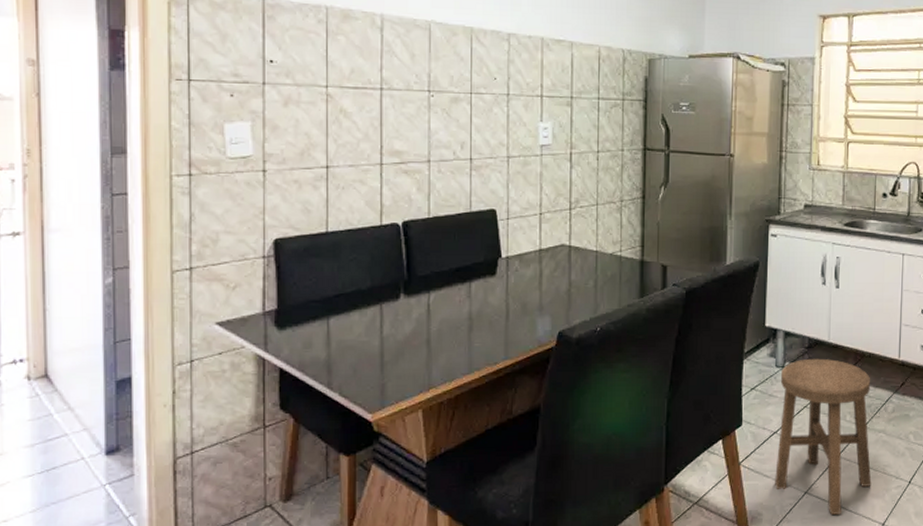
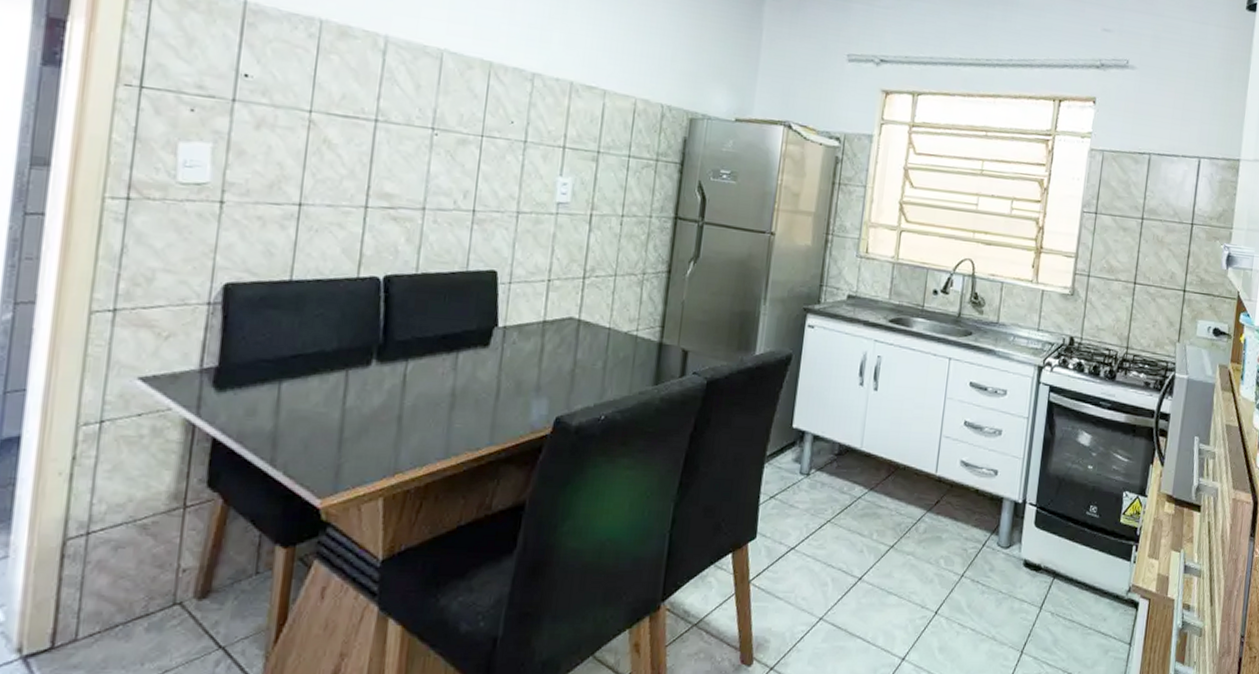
stool: present [775,358,872,515] -> none [787,467,904,645]

